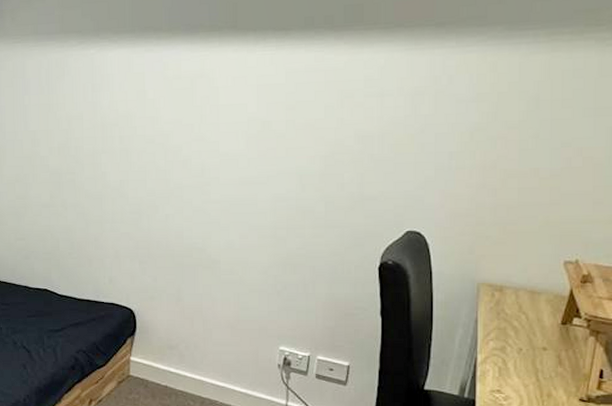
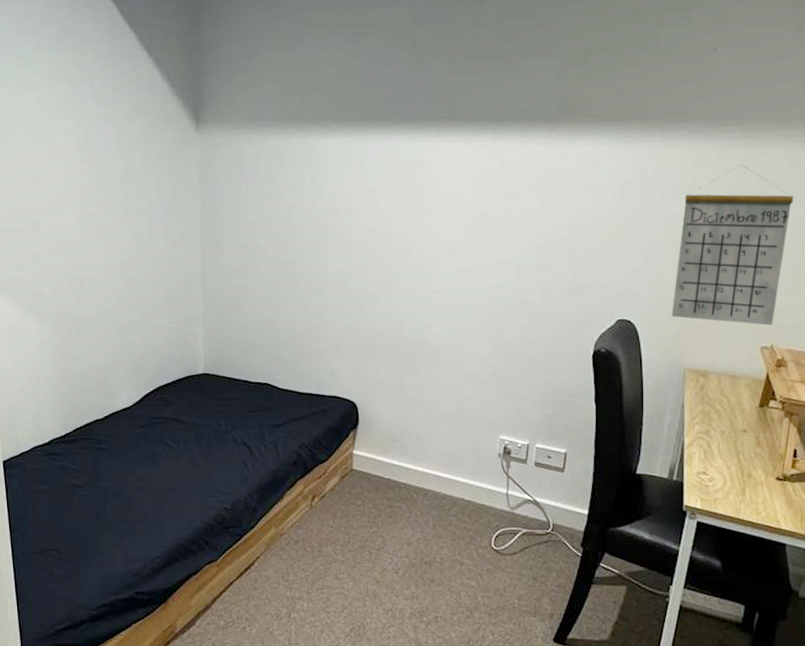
calendar: none [465,70,605,239] -> present [671,164,794,326]

